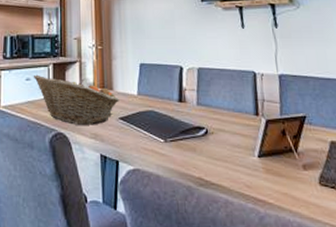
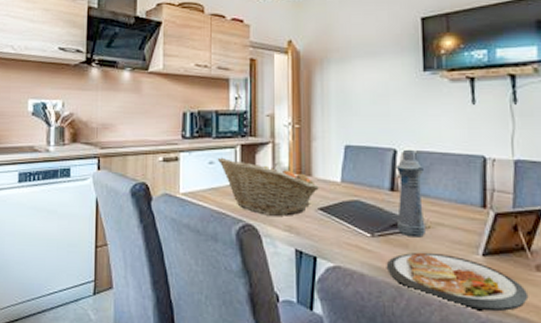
dish: none [178,155,299,207] -> present [386,252,529,312]
bottle: none [183,67,210,142] -> present [396,150,425,238]

